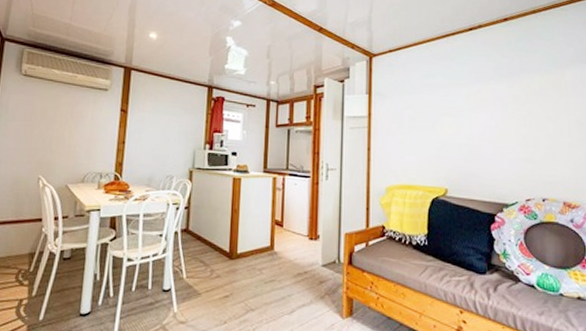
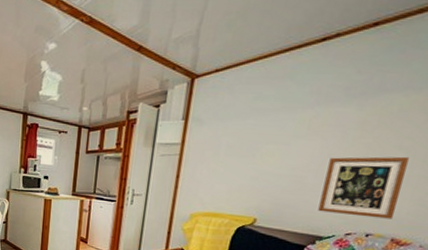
picture frame: none [497,126,560,184] -> present [318,156,409,219]

